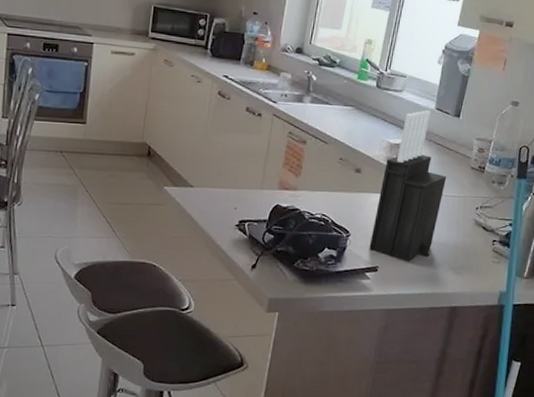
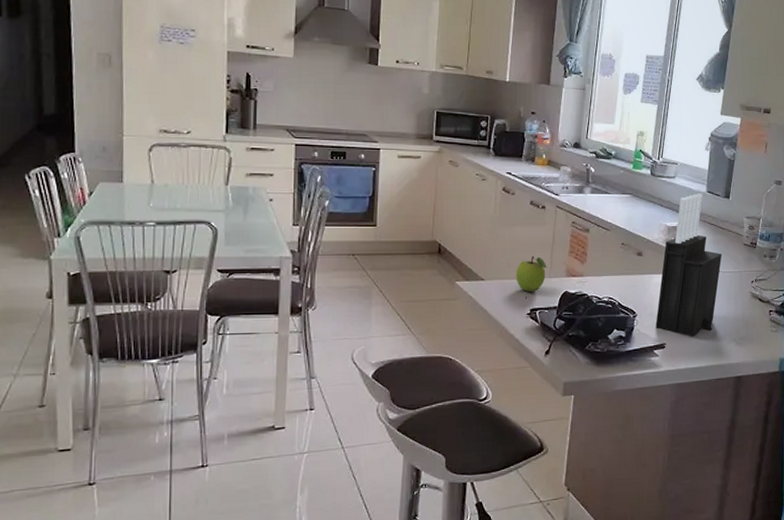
fruit: none [226,165,259,204] -> present [516,255,547,293]

